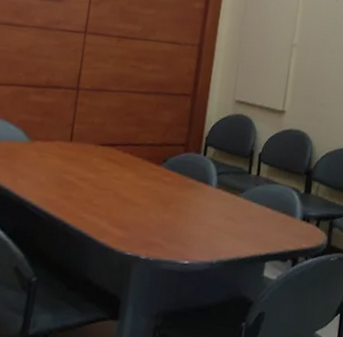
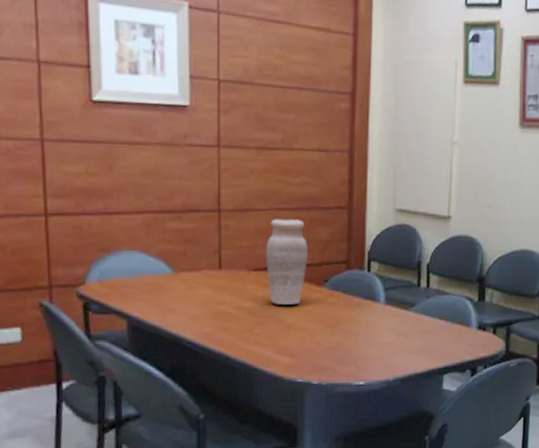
vase: none [111,100,152,181] -> present [265,219,308,305]

